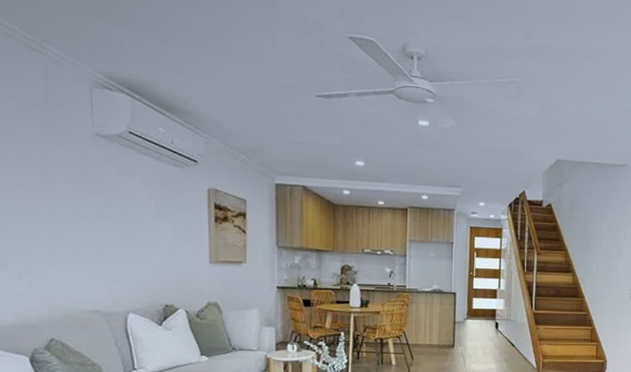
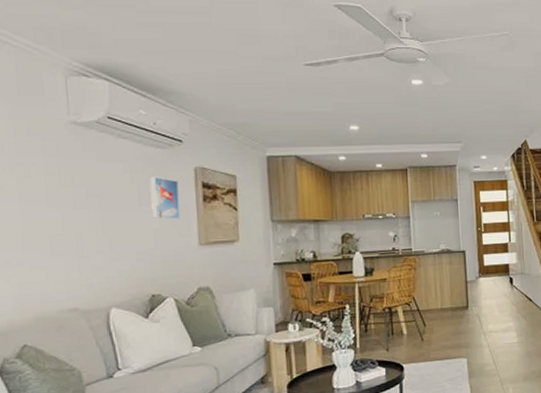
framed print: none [166,194,193,237] -> present [149,176,180,220]

